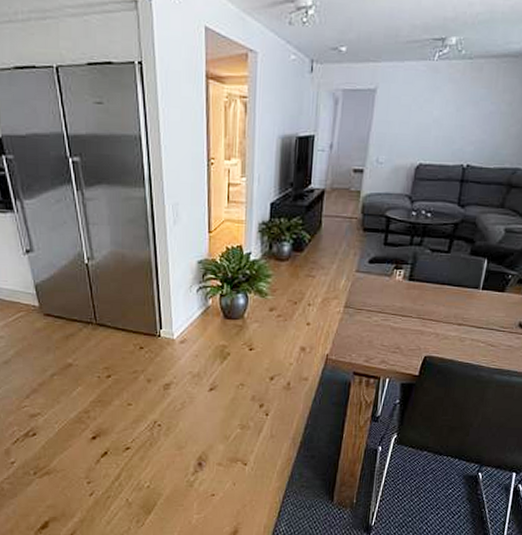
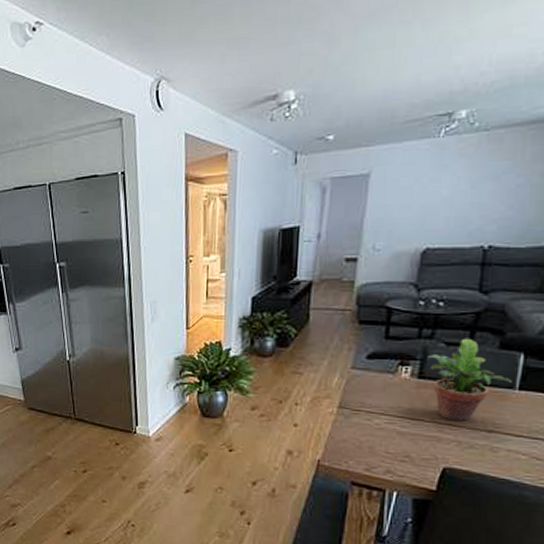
potted plant: none [416,245,478,317] -> present [427,338,512,422]

